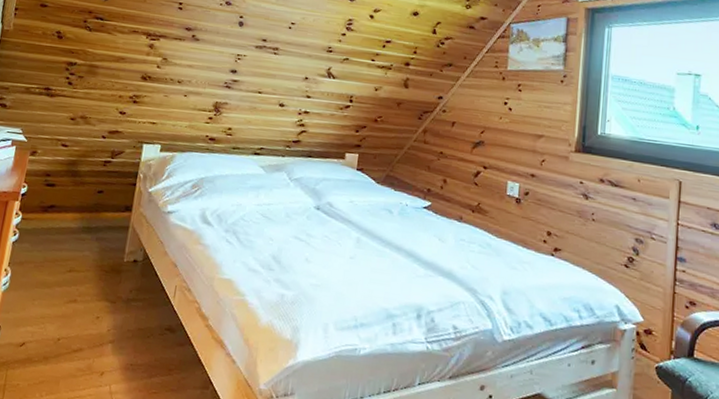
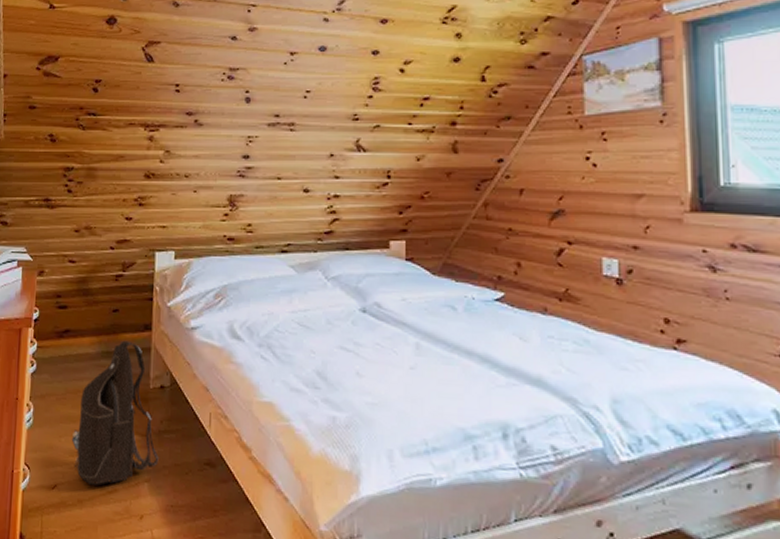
shoulder bag: none [43,218,125,345] -> present [71,340,159,486]

